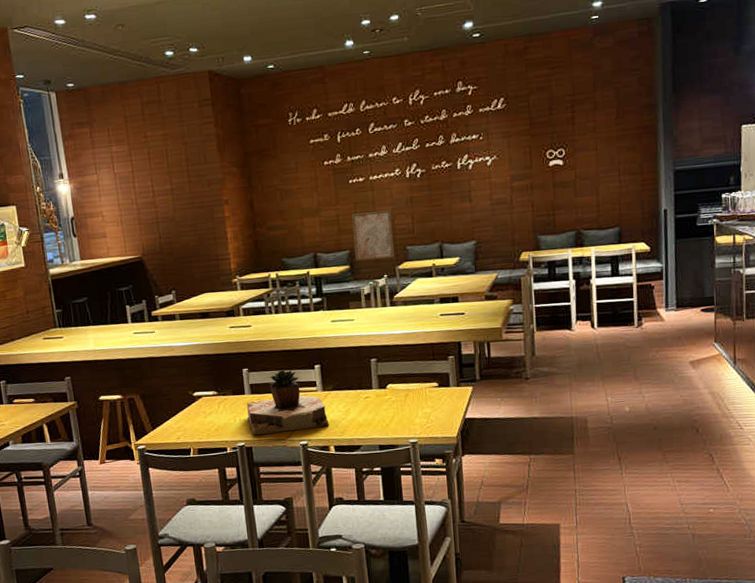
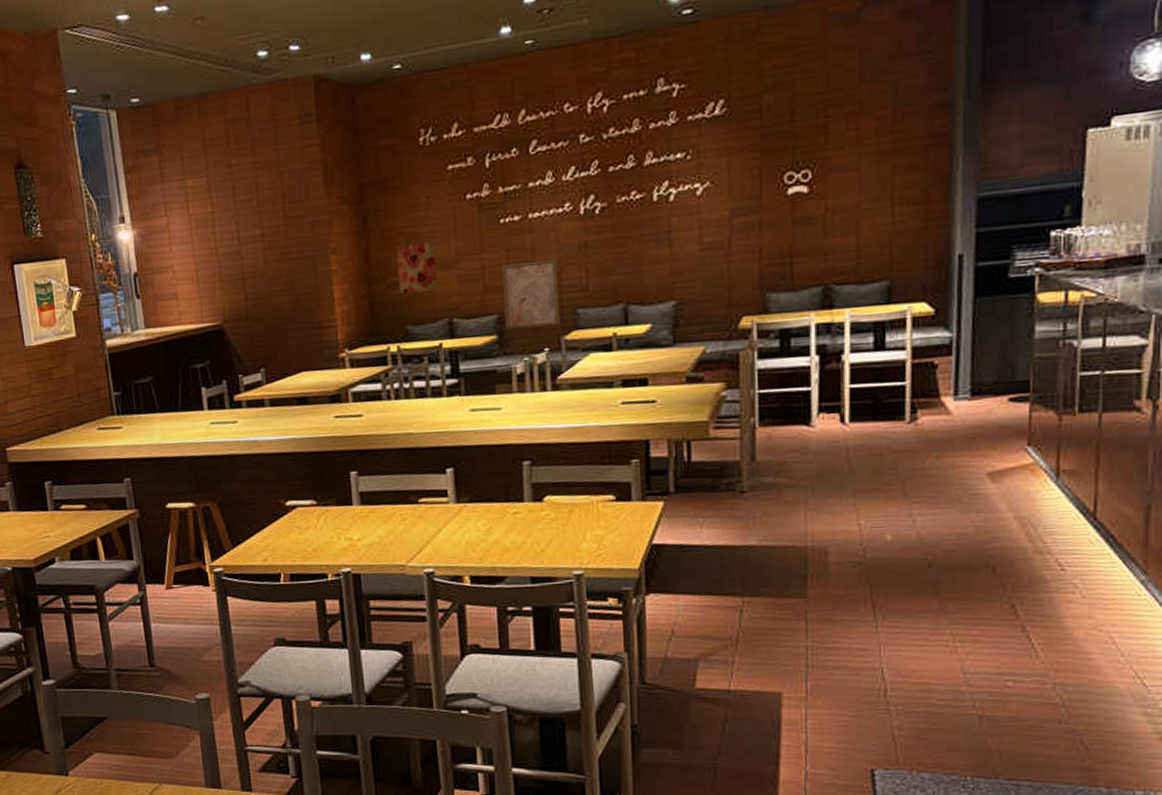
succulent plant: present [247,369,329,436] -> none [355,473,464,559]
wall art: none [273,195,305,235] -> present [396,241,438,294]

